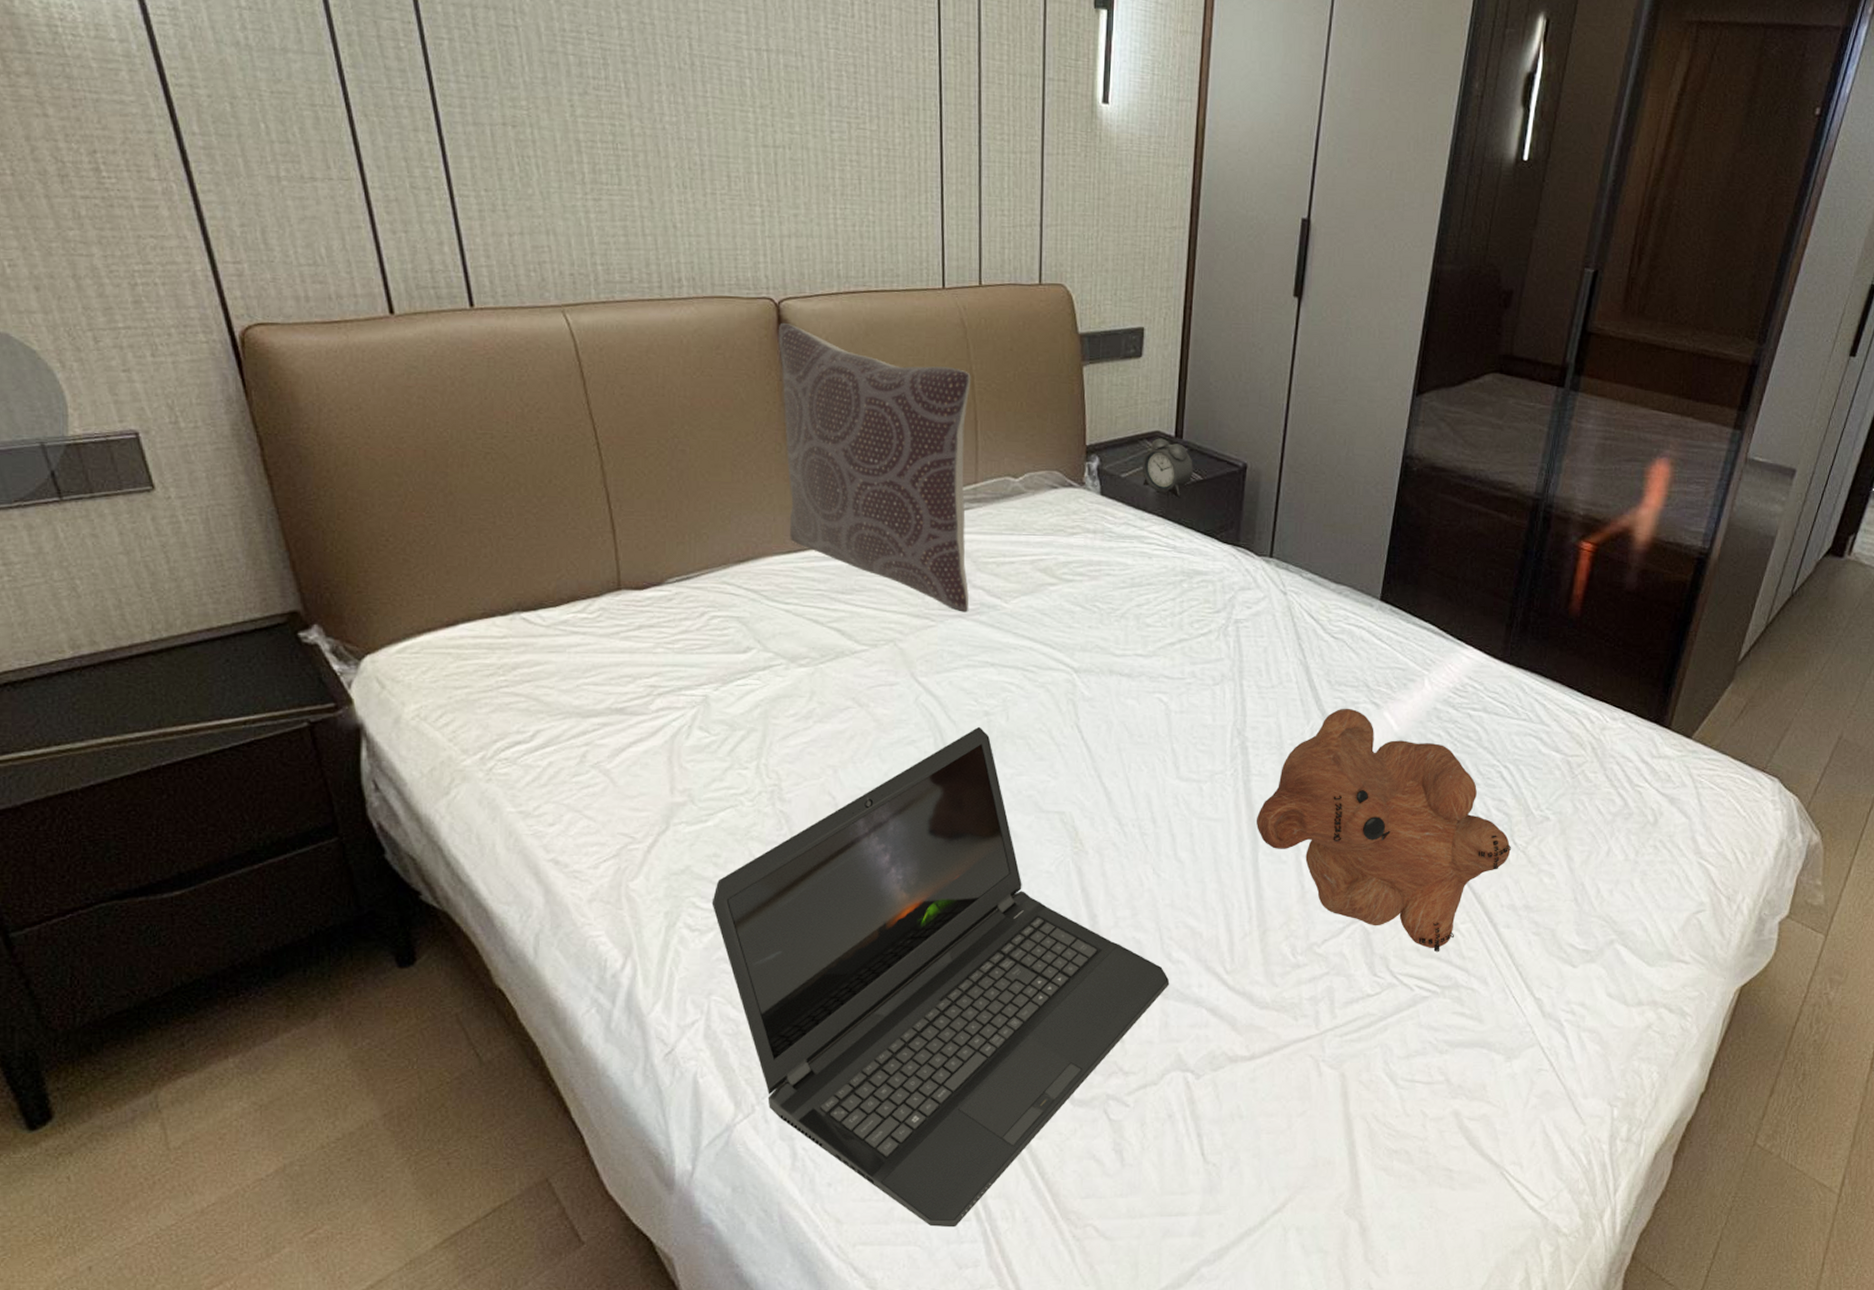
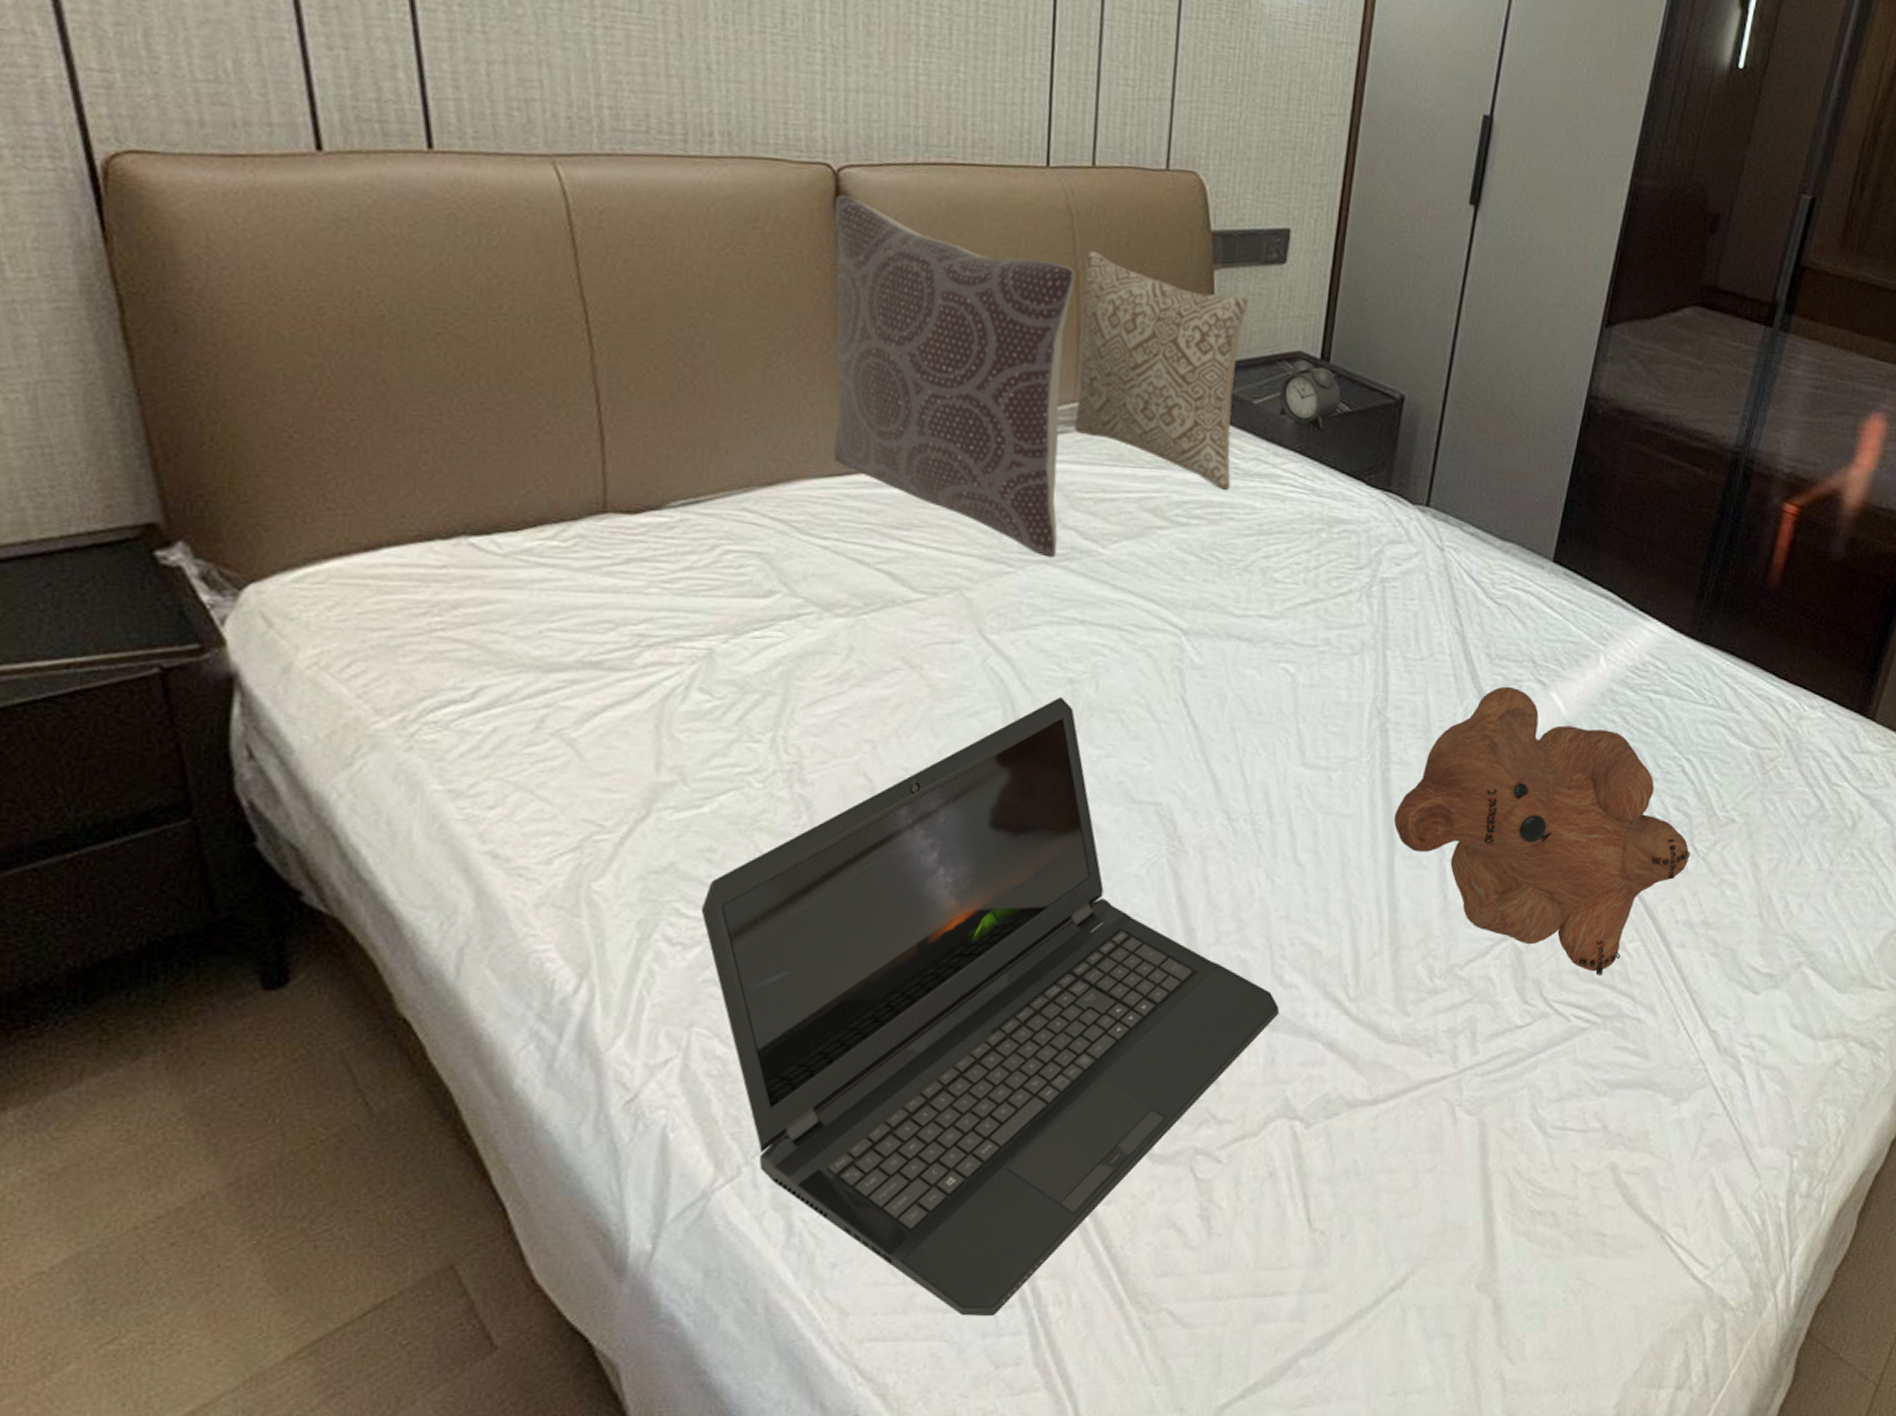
pillow: none [976,356,1113,550] -> present [1074,250,1249,490]

